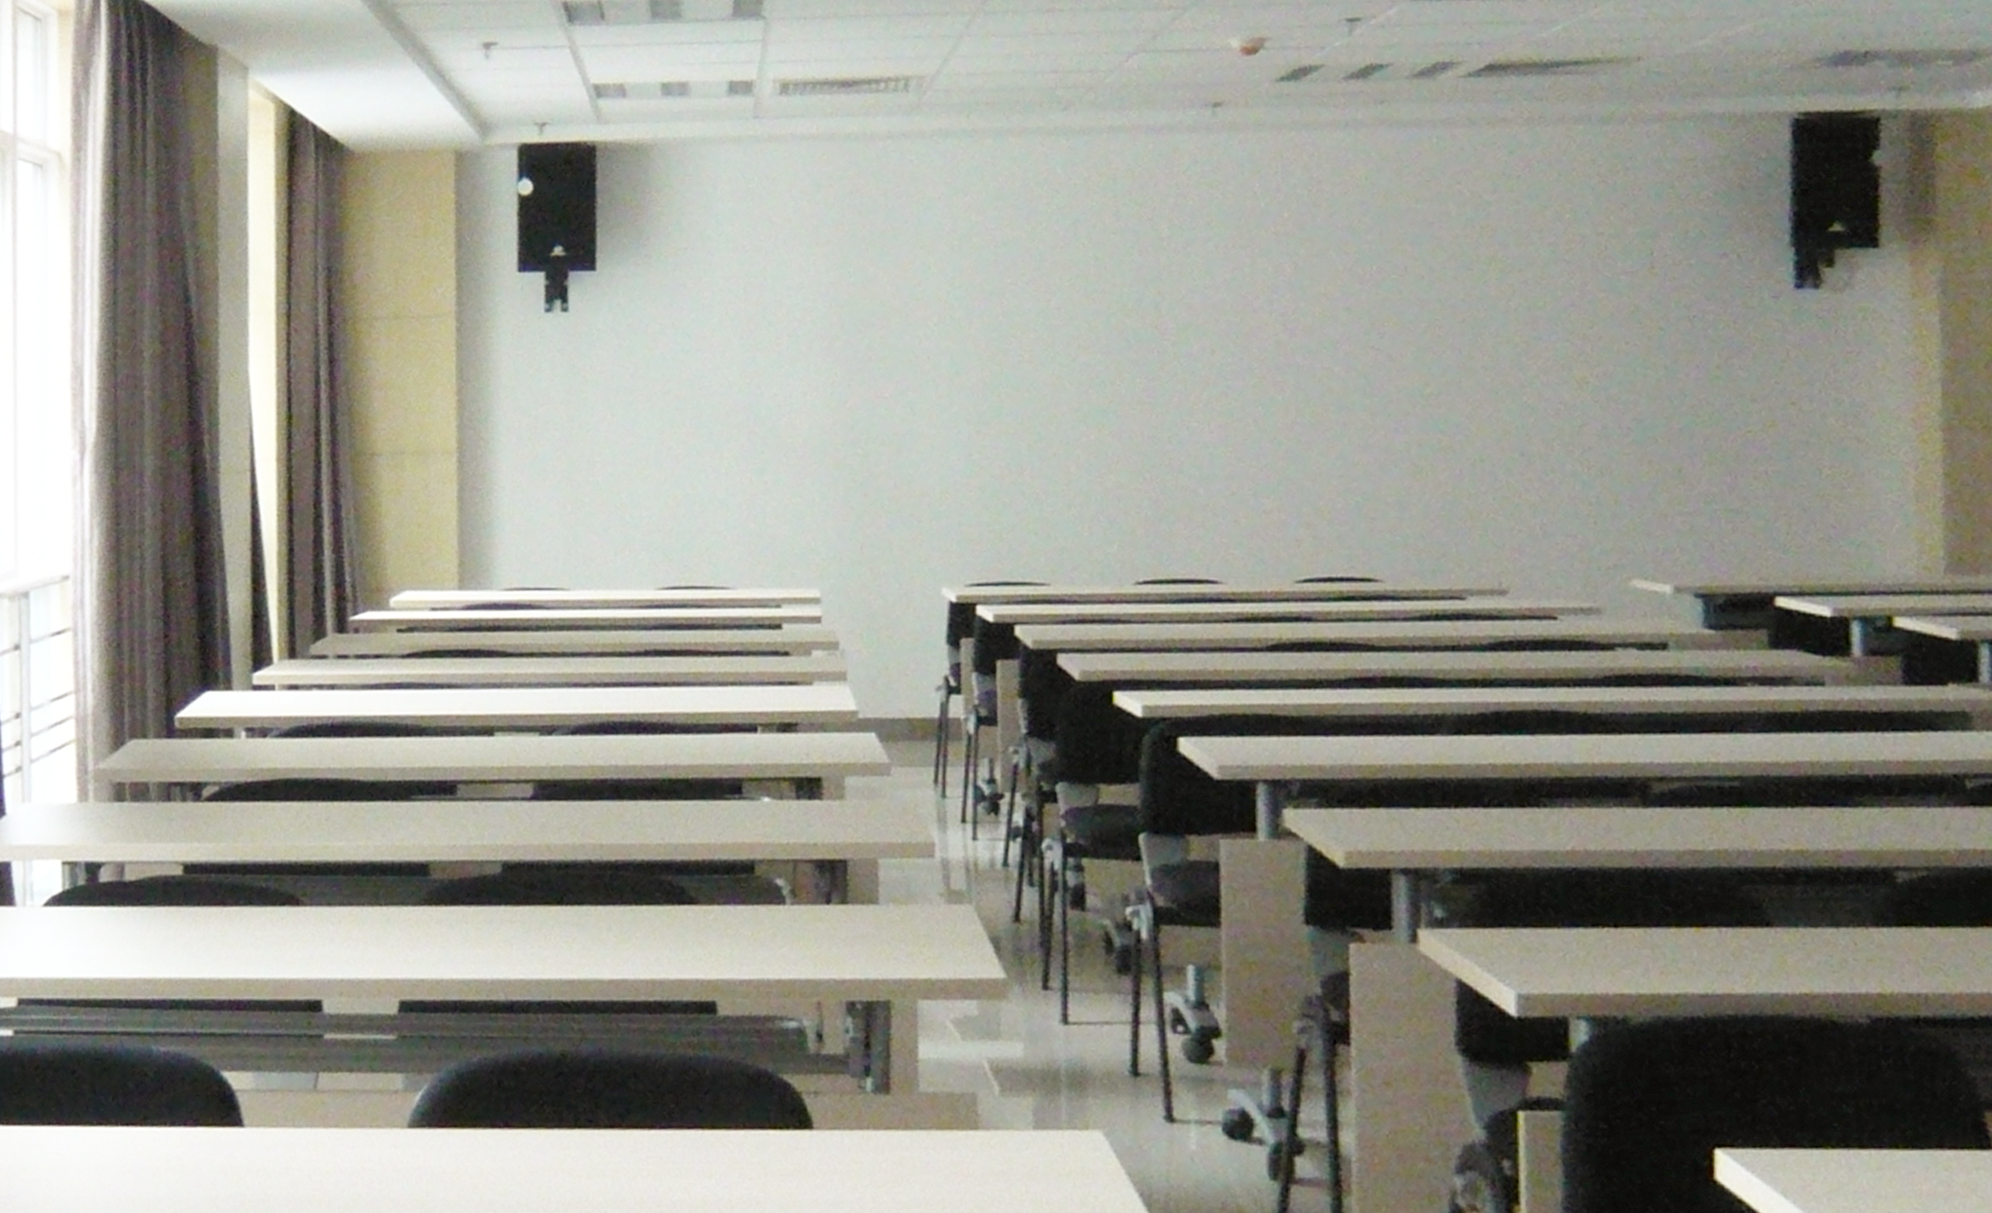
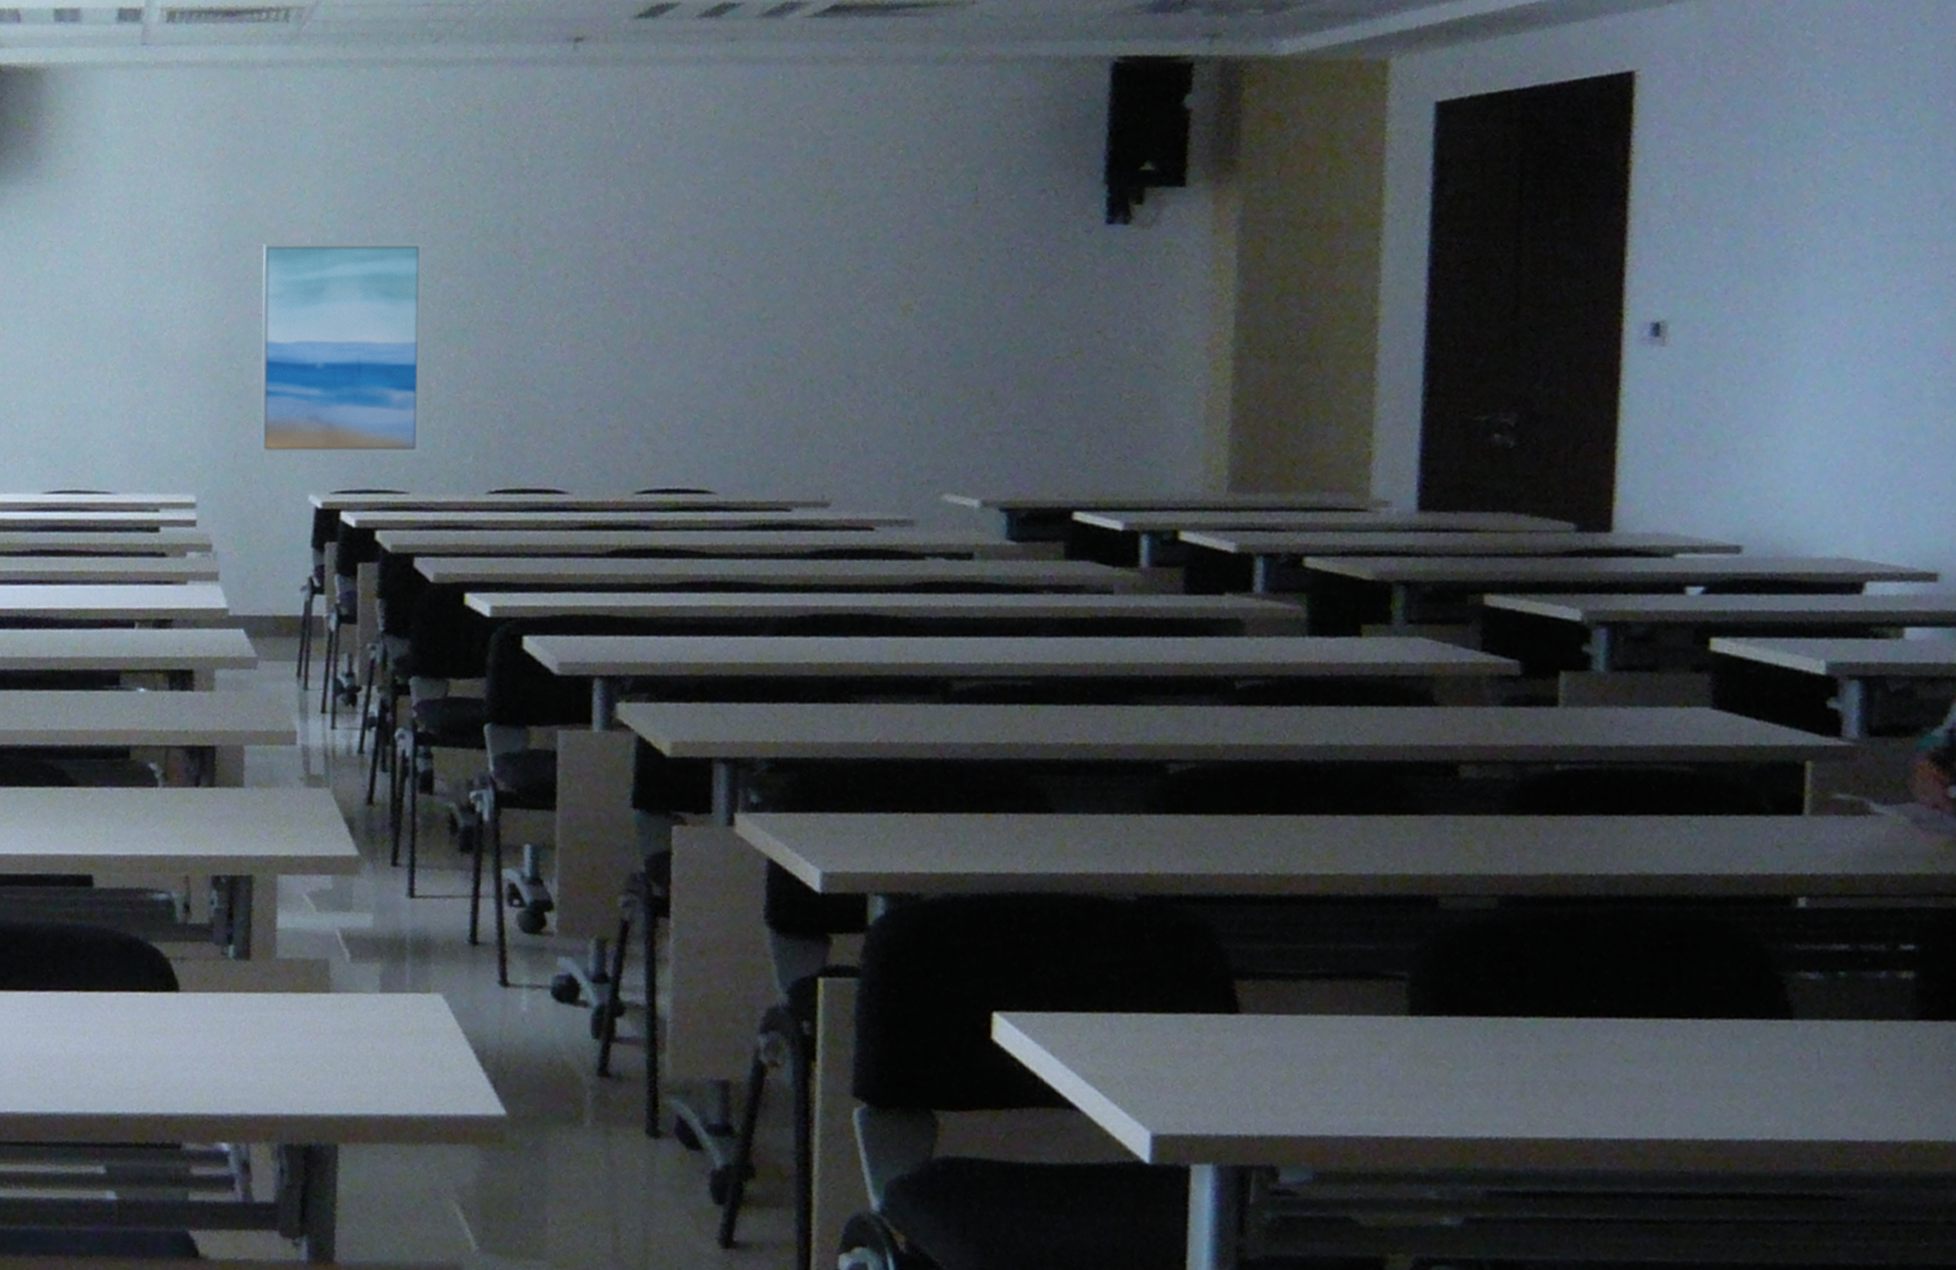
wall art: none [886,318,1060,545] -> present [260,241,423,454]

